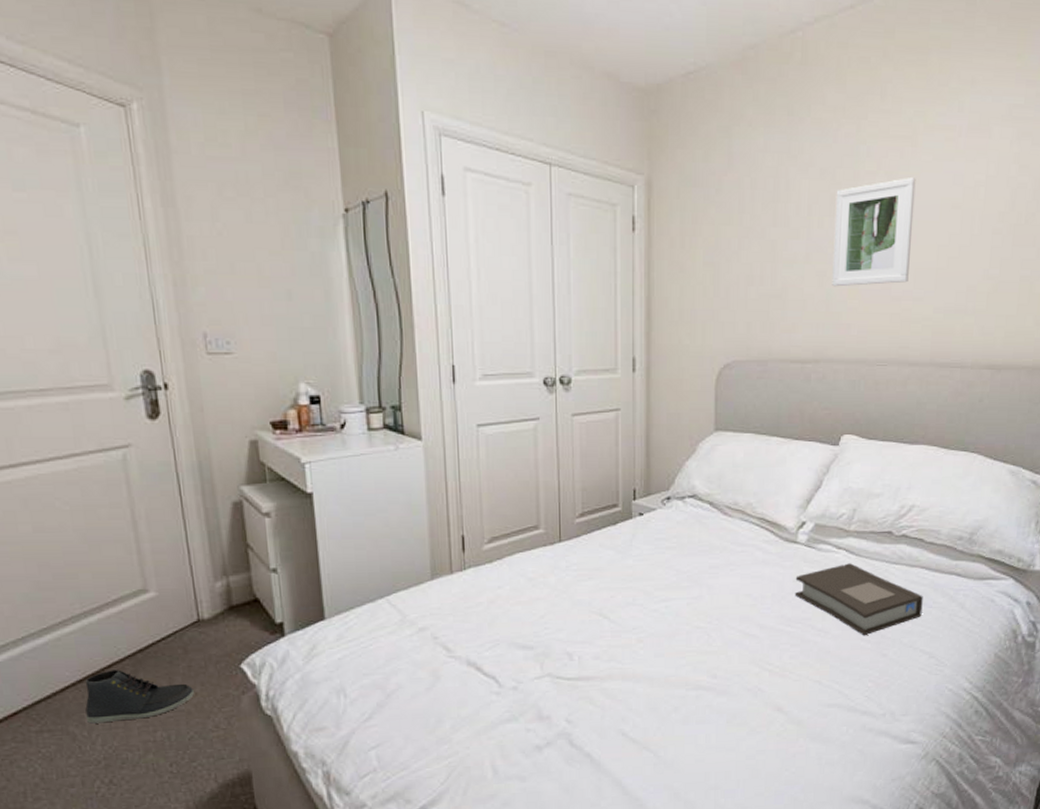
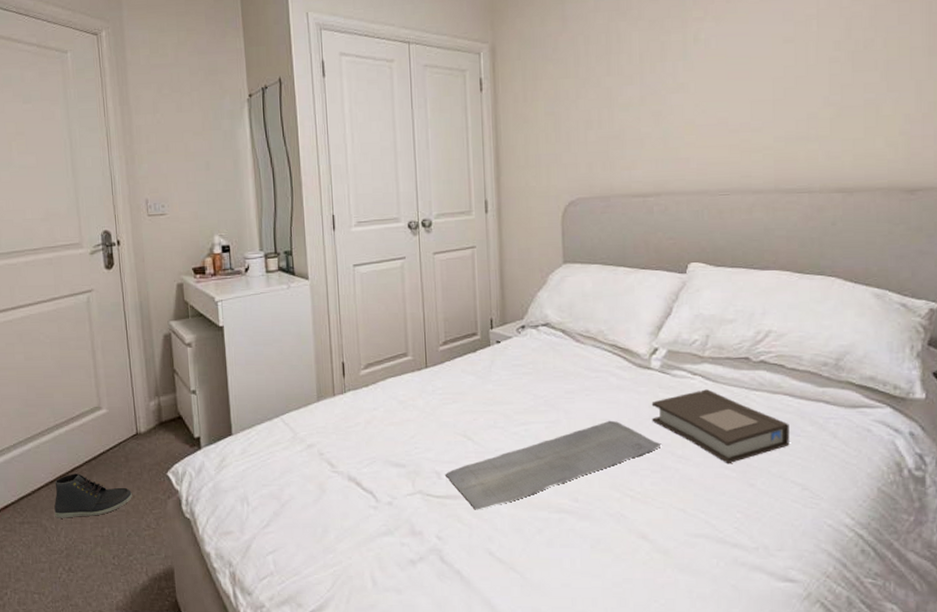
bath mat: none [578,595,803,691] -> present [446,420,662,510]
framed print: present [832,176,916,287] -> none [666,18,745,125]

